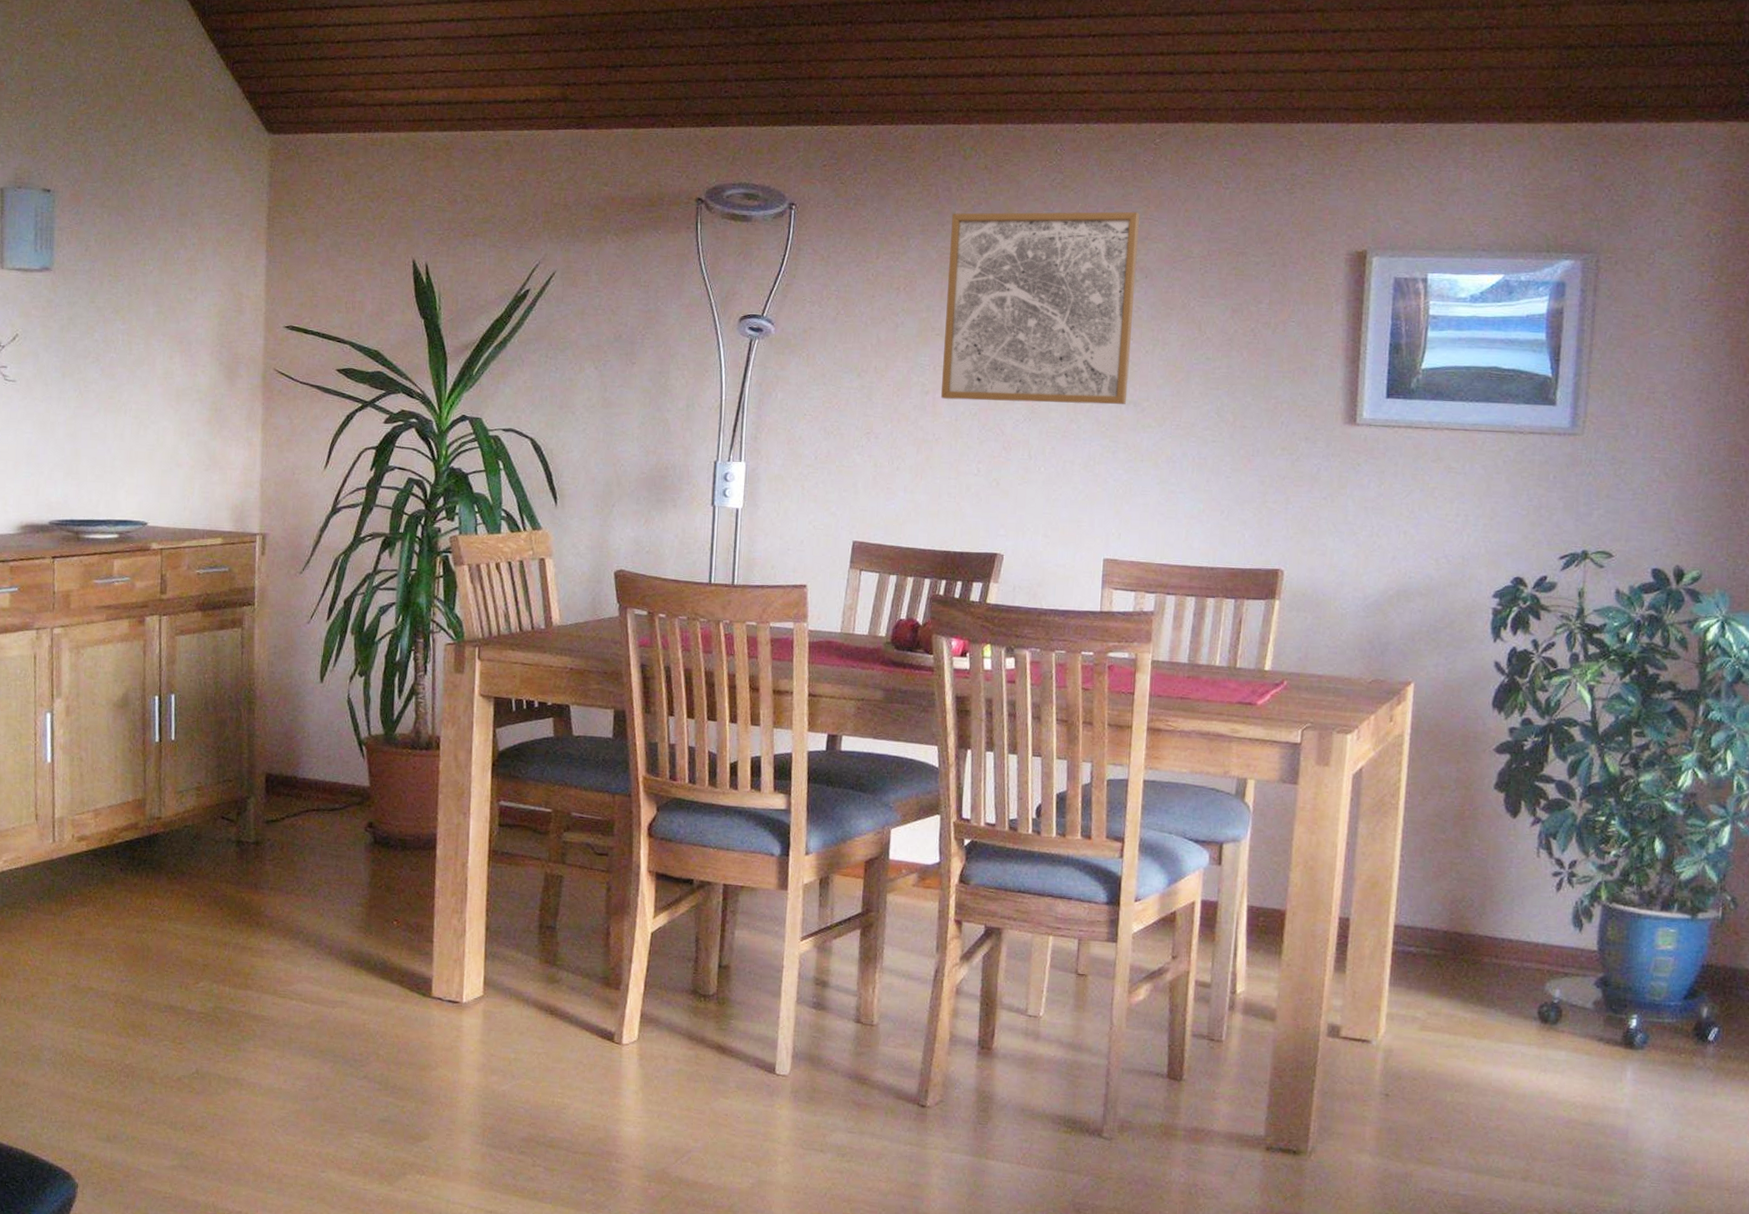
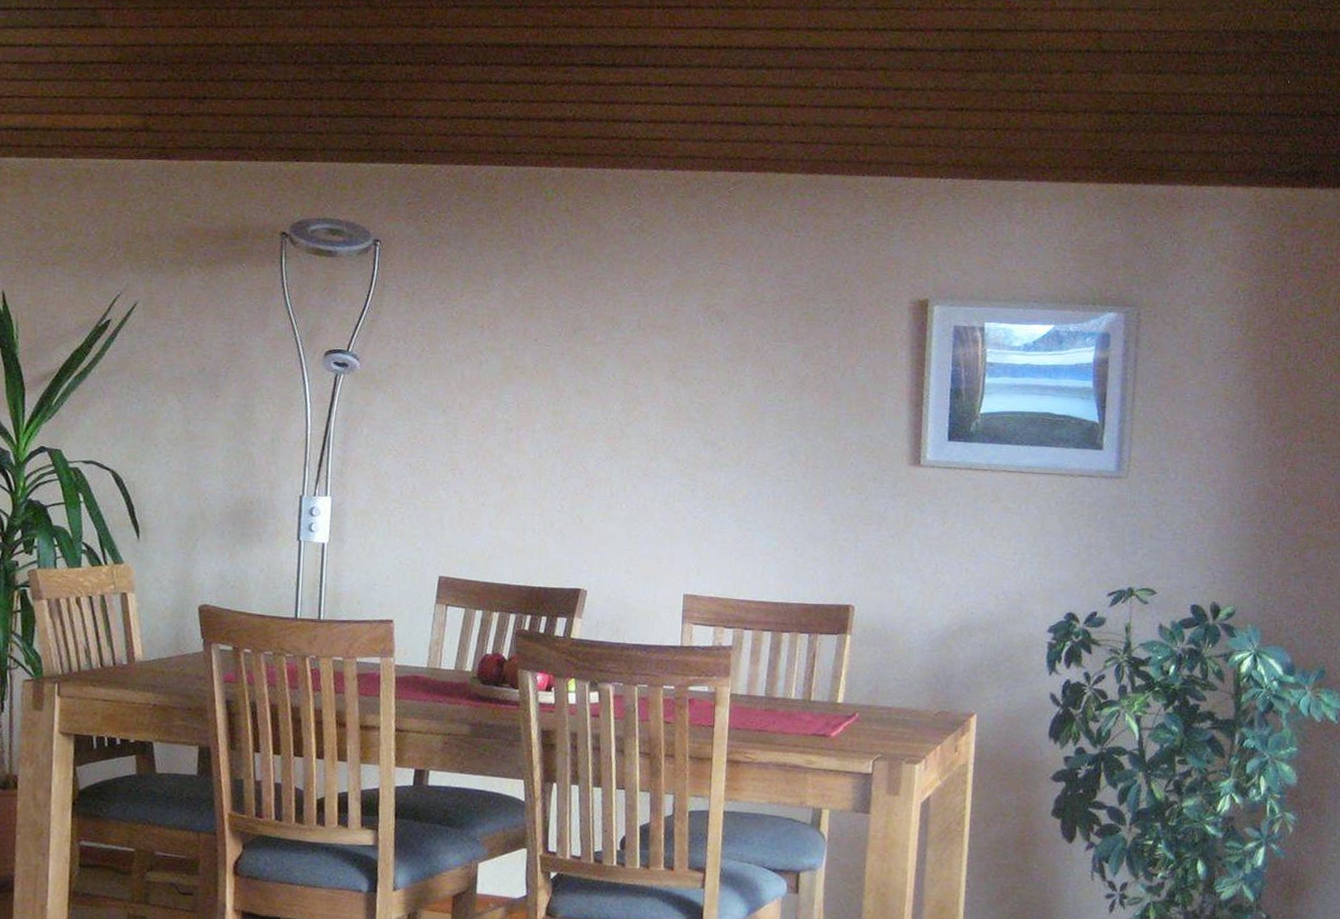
wall art: present [941,211,1140,405] -> none [525,253,715,444]

